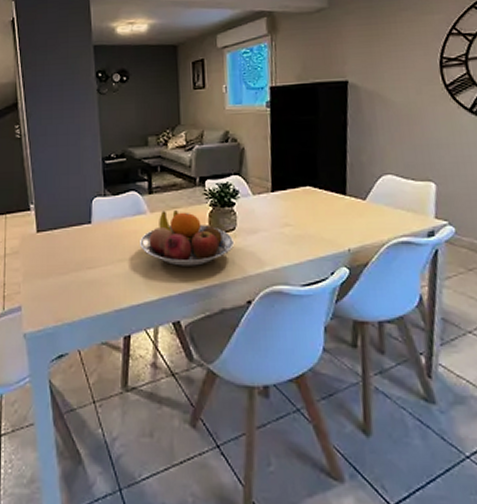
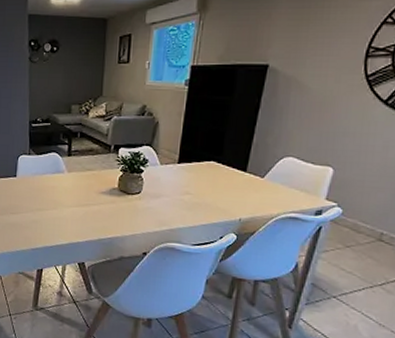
fruit bowl: present [140,210,235,266] -> none [57,171,139,220]

